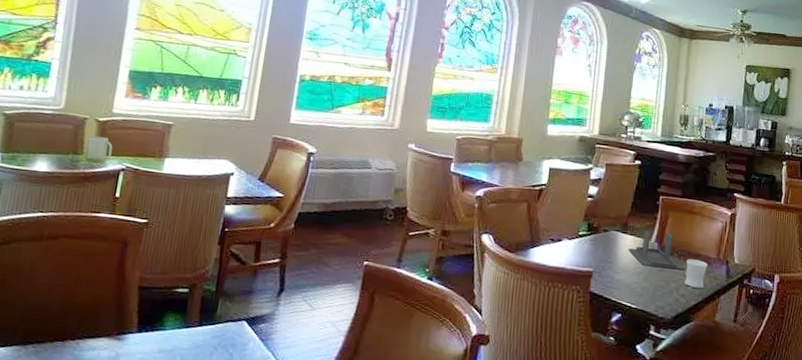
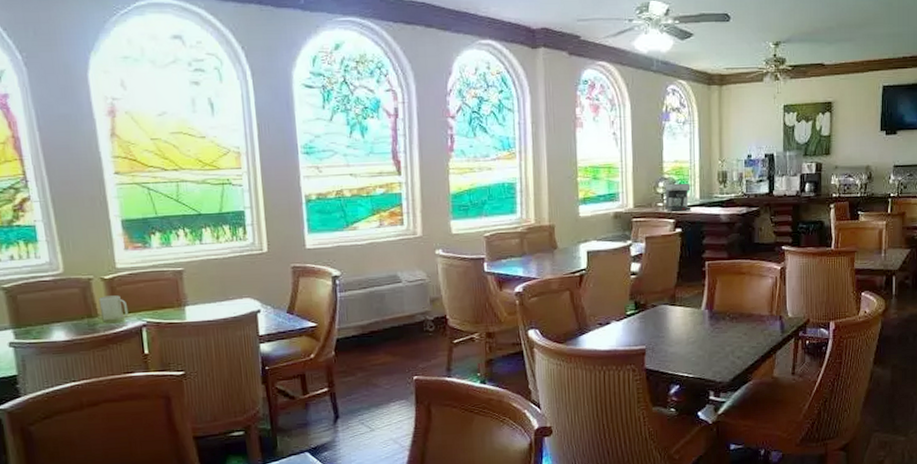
coffee maker: none [628,117,654,146] -> present [665,183,691,211]
napkin holder: present [628,231,685,270] -> none [679,298,738,335]
mug: present [684,258,708,289] -> none [739,319,761,349]

